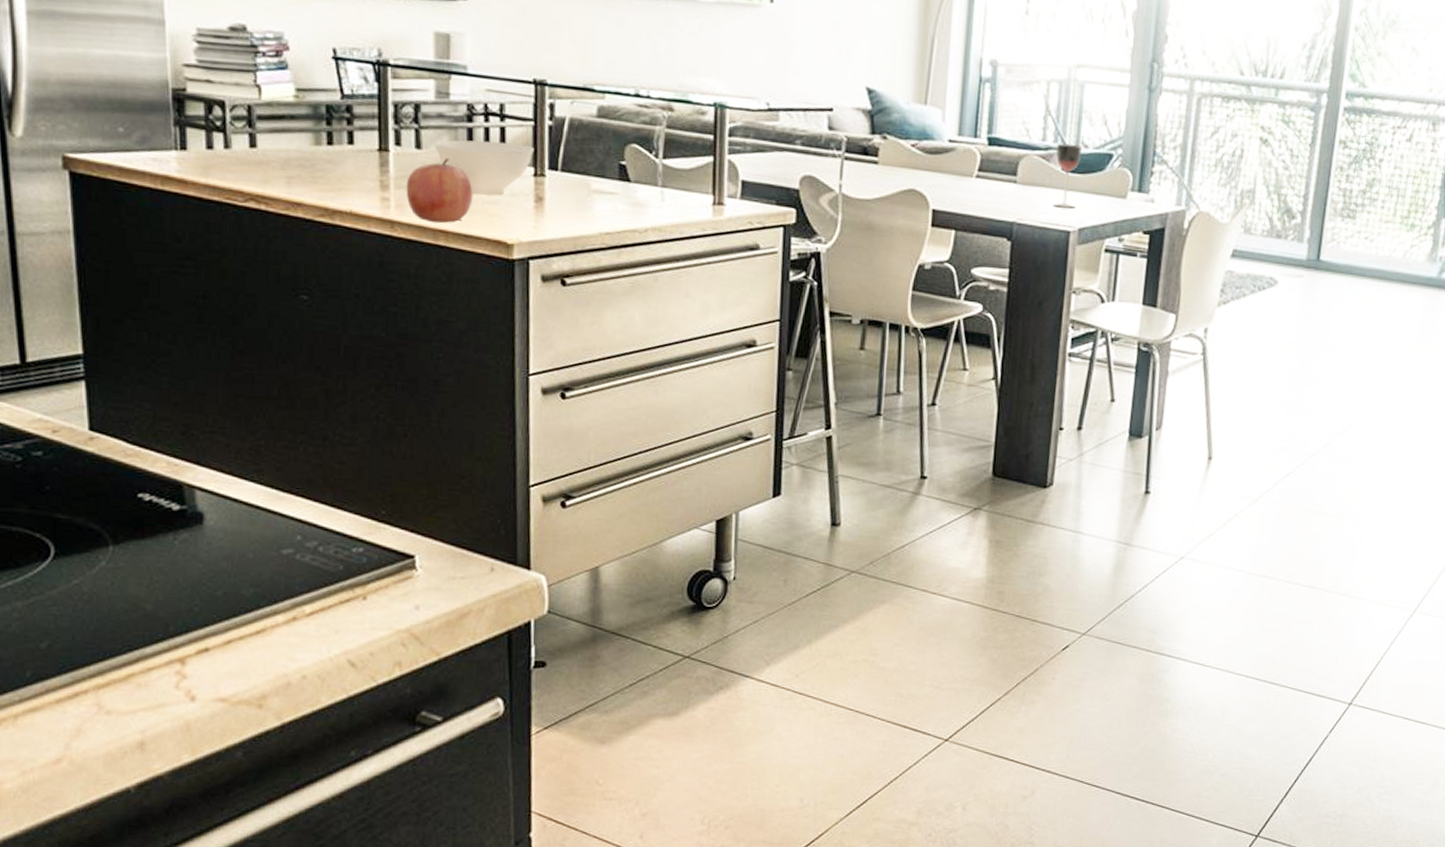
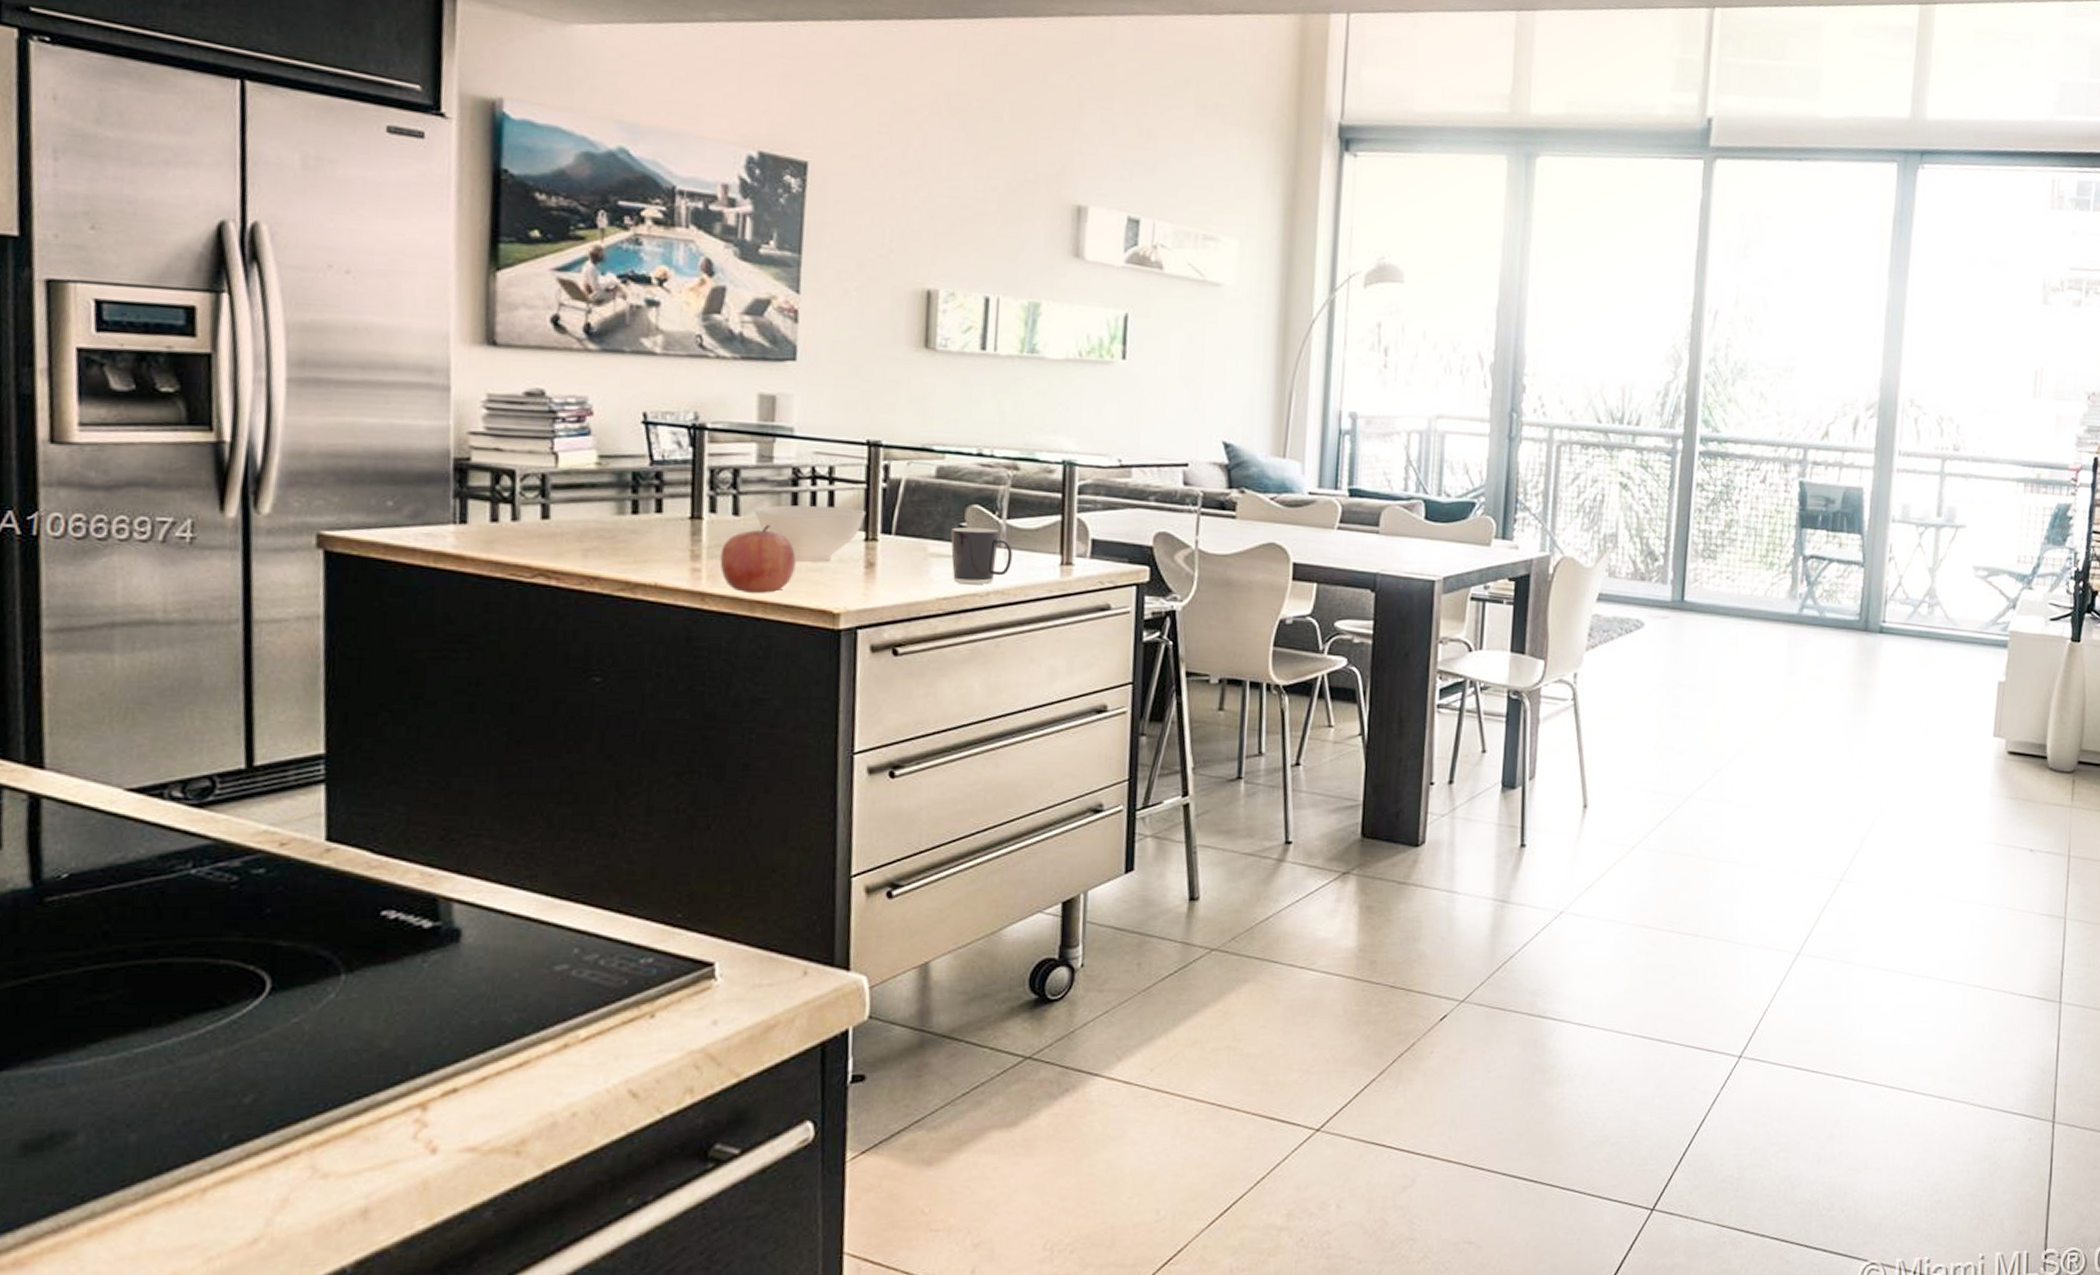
mug: none [611,165,669,222] -> present [950,526,1013,585]
wineglass: present [1053,144,1082,209] -> none [1416,493,1444,558]

